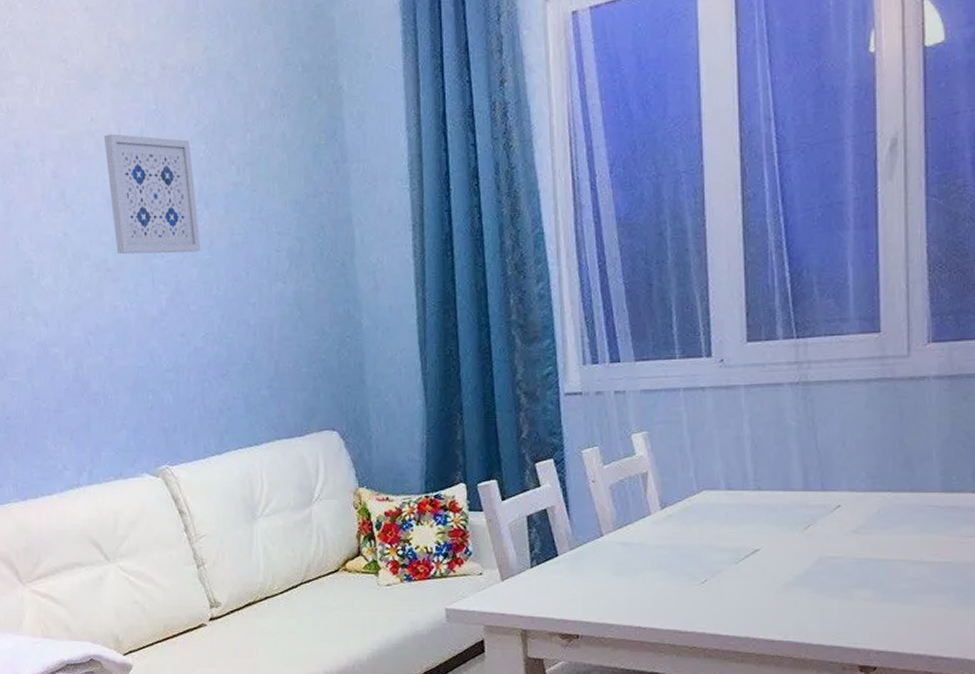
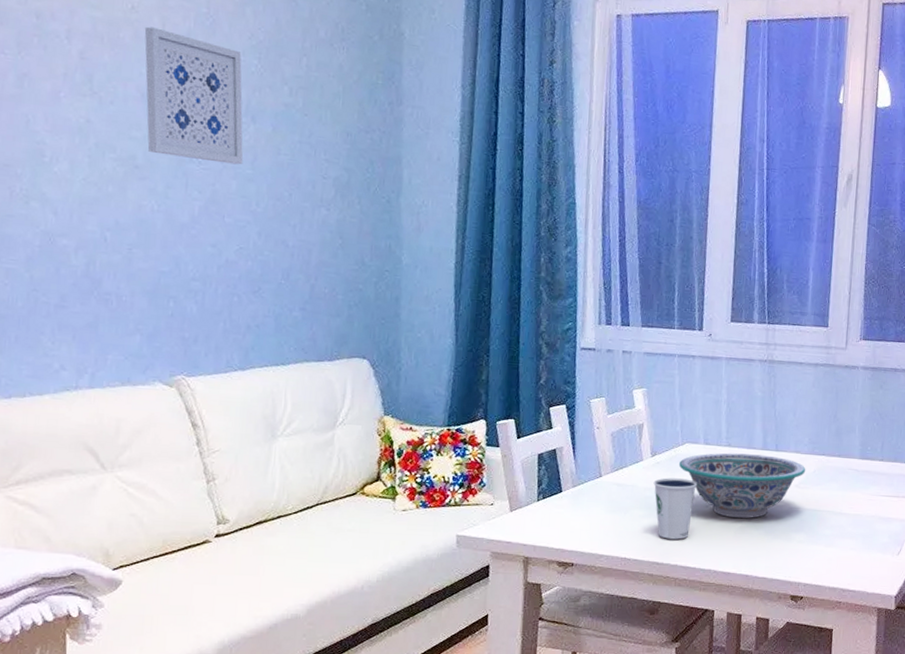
dixie cup: none [666,532,721,603] -> present [653,477,697,540]
decorative bowl: none [695,497,866,575] -> present [678,453,806,519]

